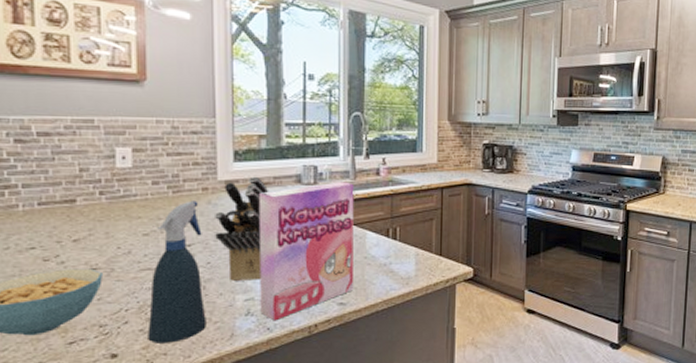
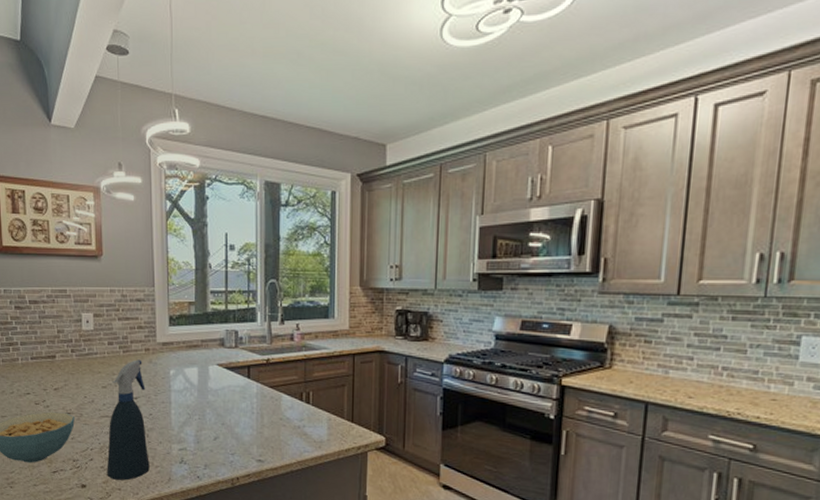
knife block: present [215,176,269,282] -> none [155,339,198,433]
cereal box: present [258,181,354,321] -> none [189,345,271,471]

